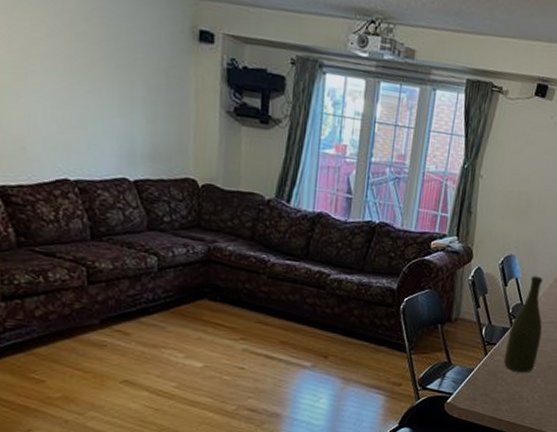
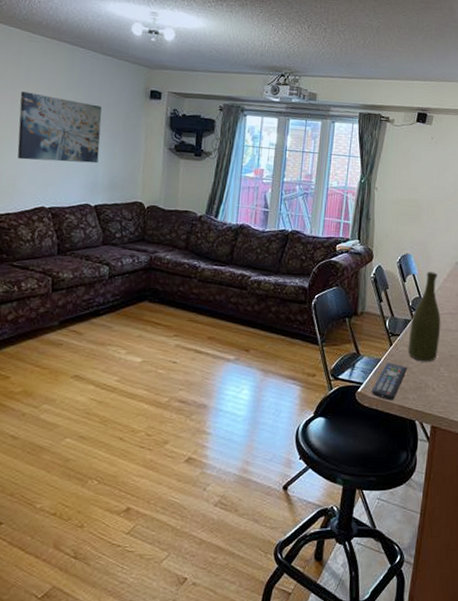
wall art: none [20,19,136,126] -> present [17,91,102,164]
remote control: none [461,372,503,412] -> present [371,362,408,401]

